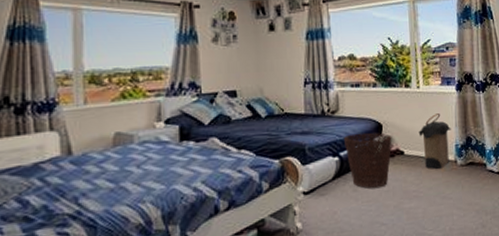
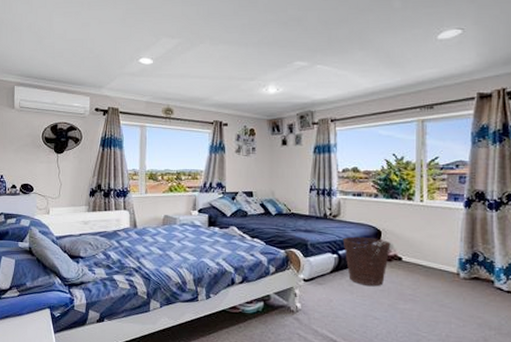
laundry hamper: present [418,113,451,169] -> none [419,227,455,278]

